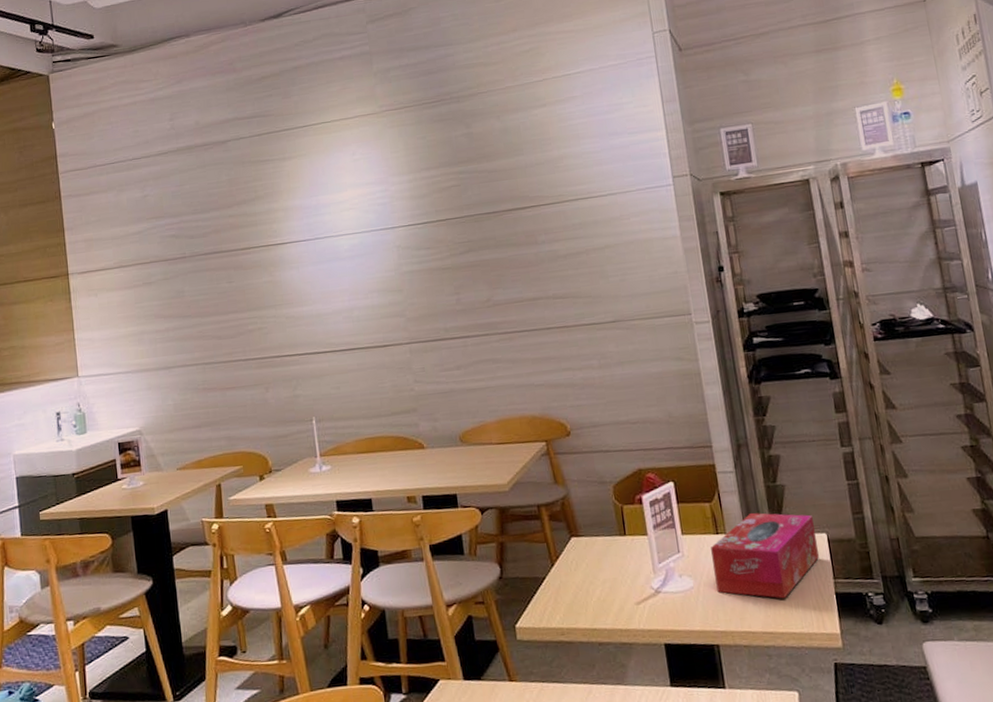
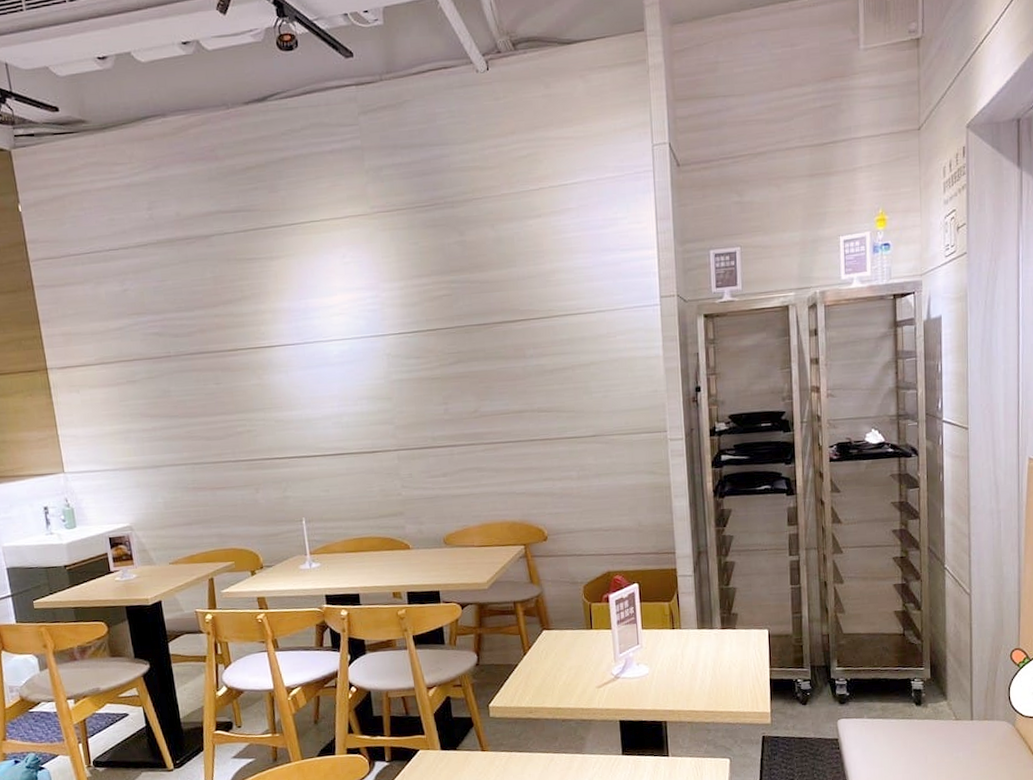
tissue box: present [711,512,819,599] -> none [666,611,759,684]

